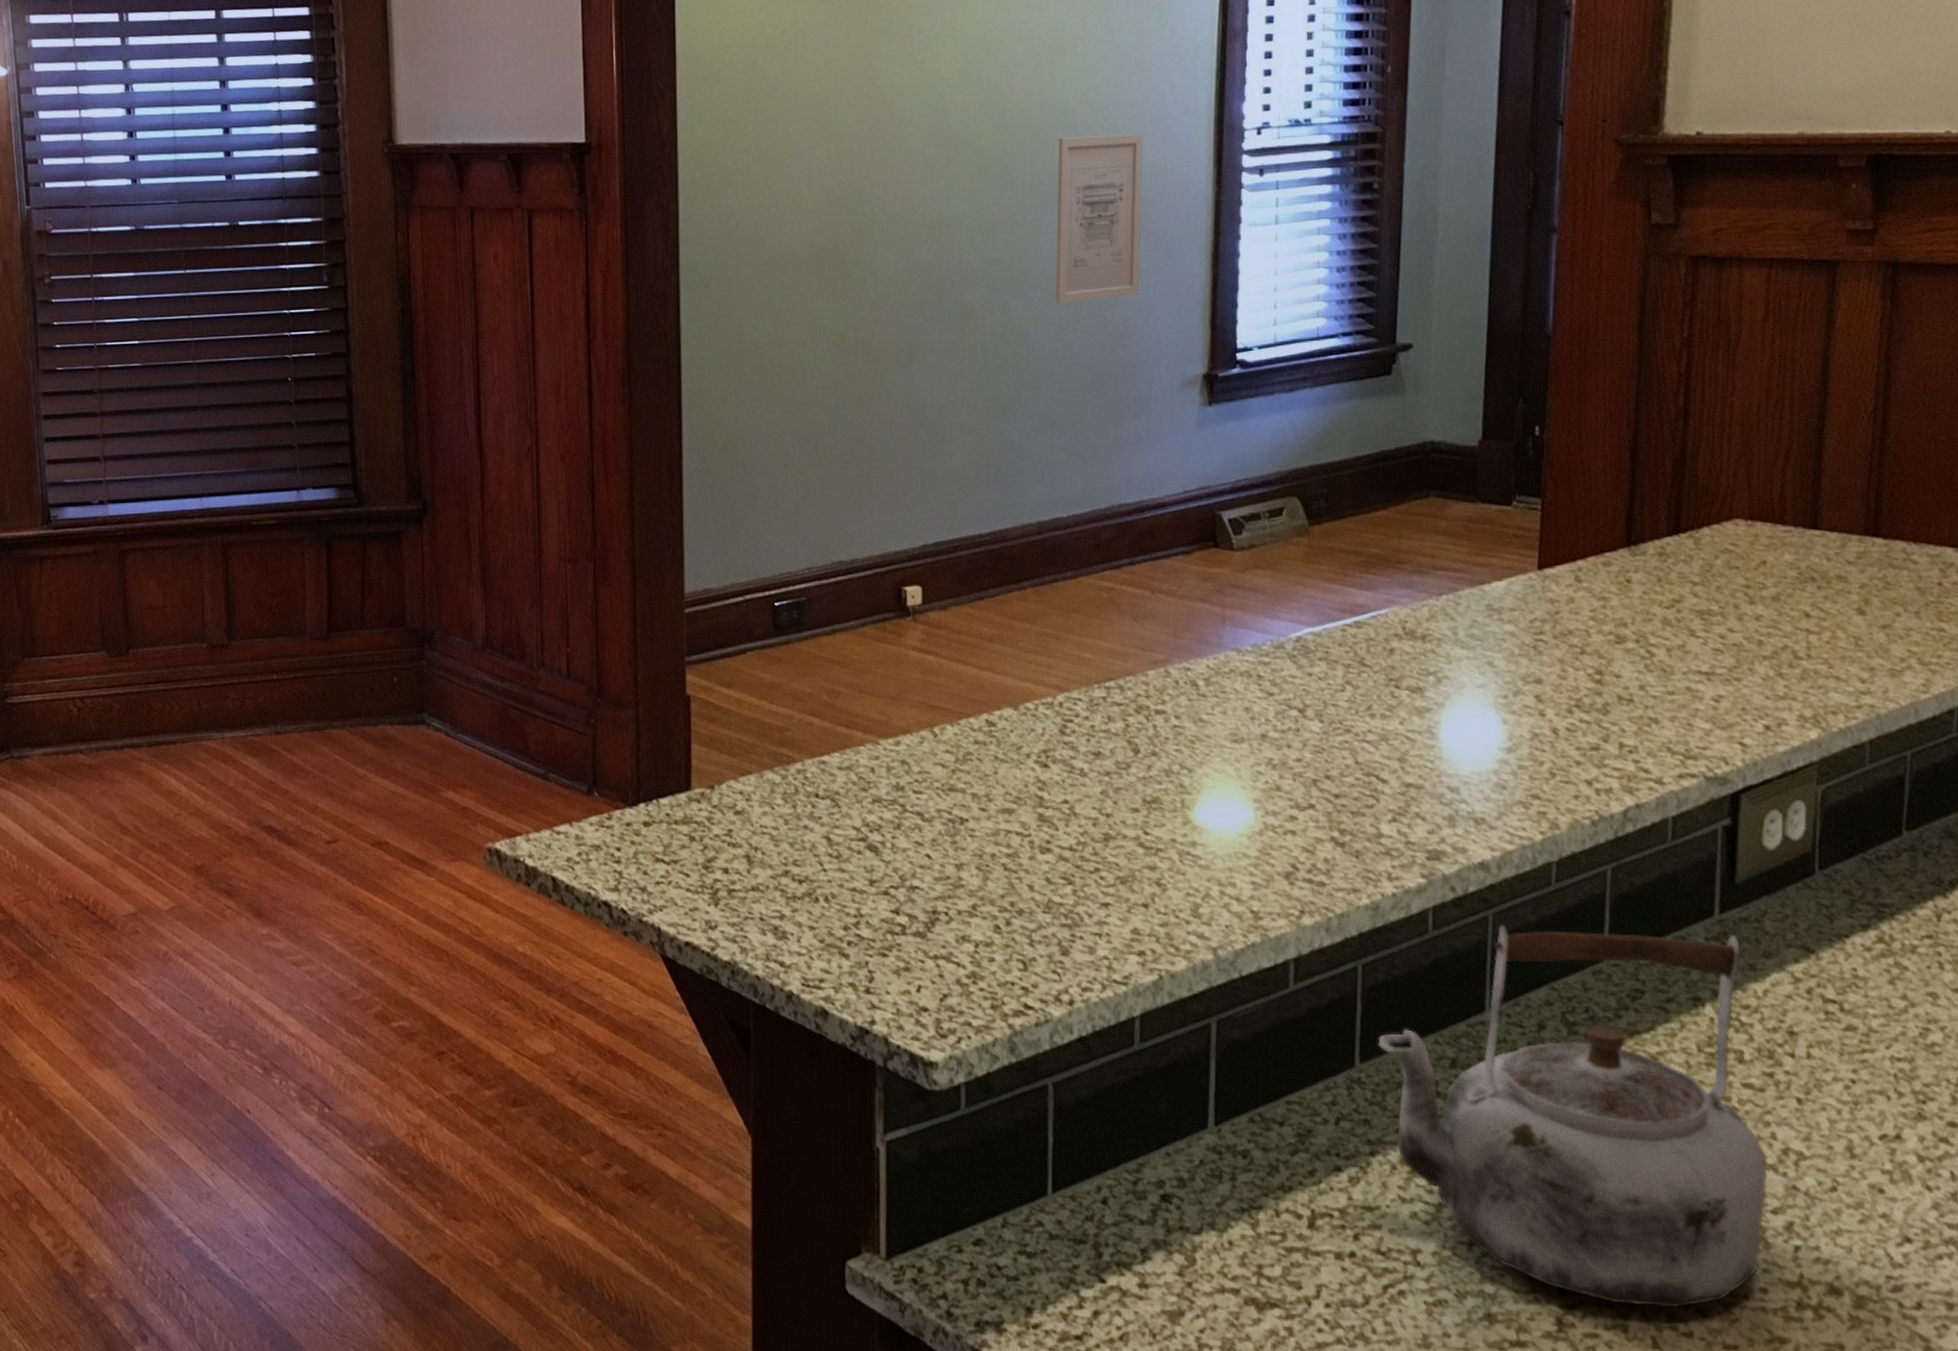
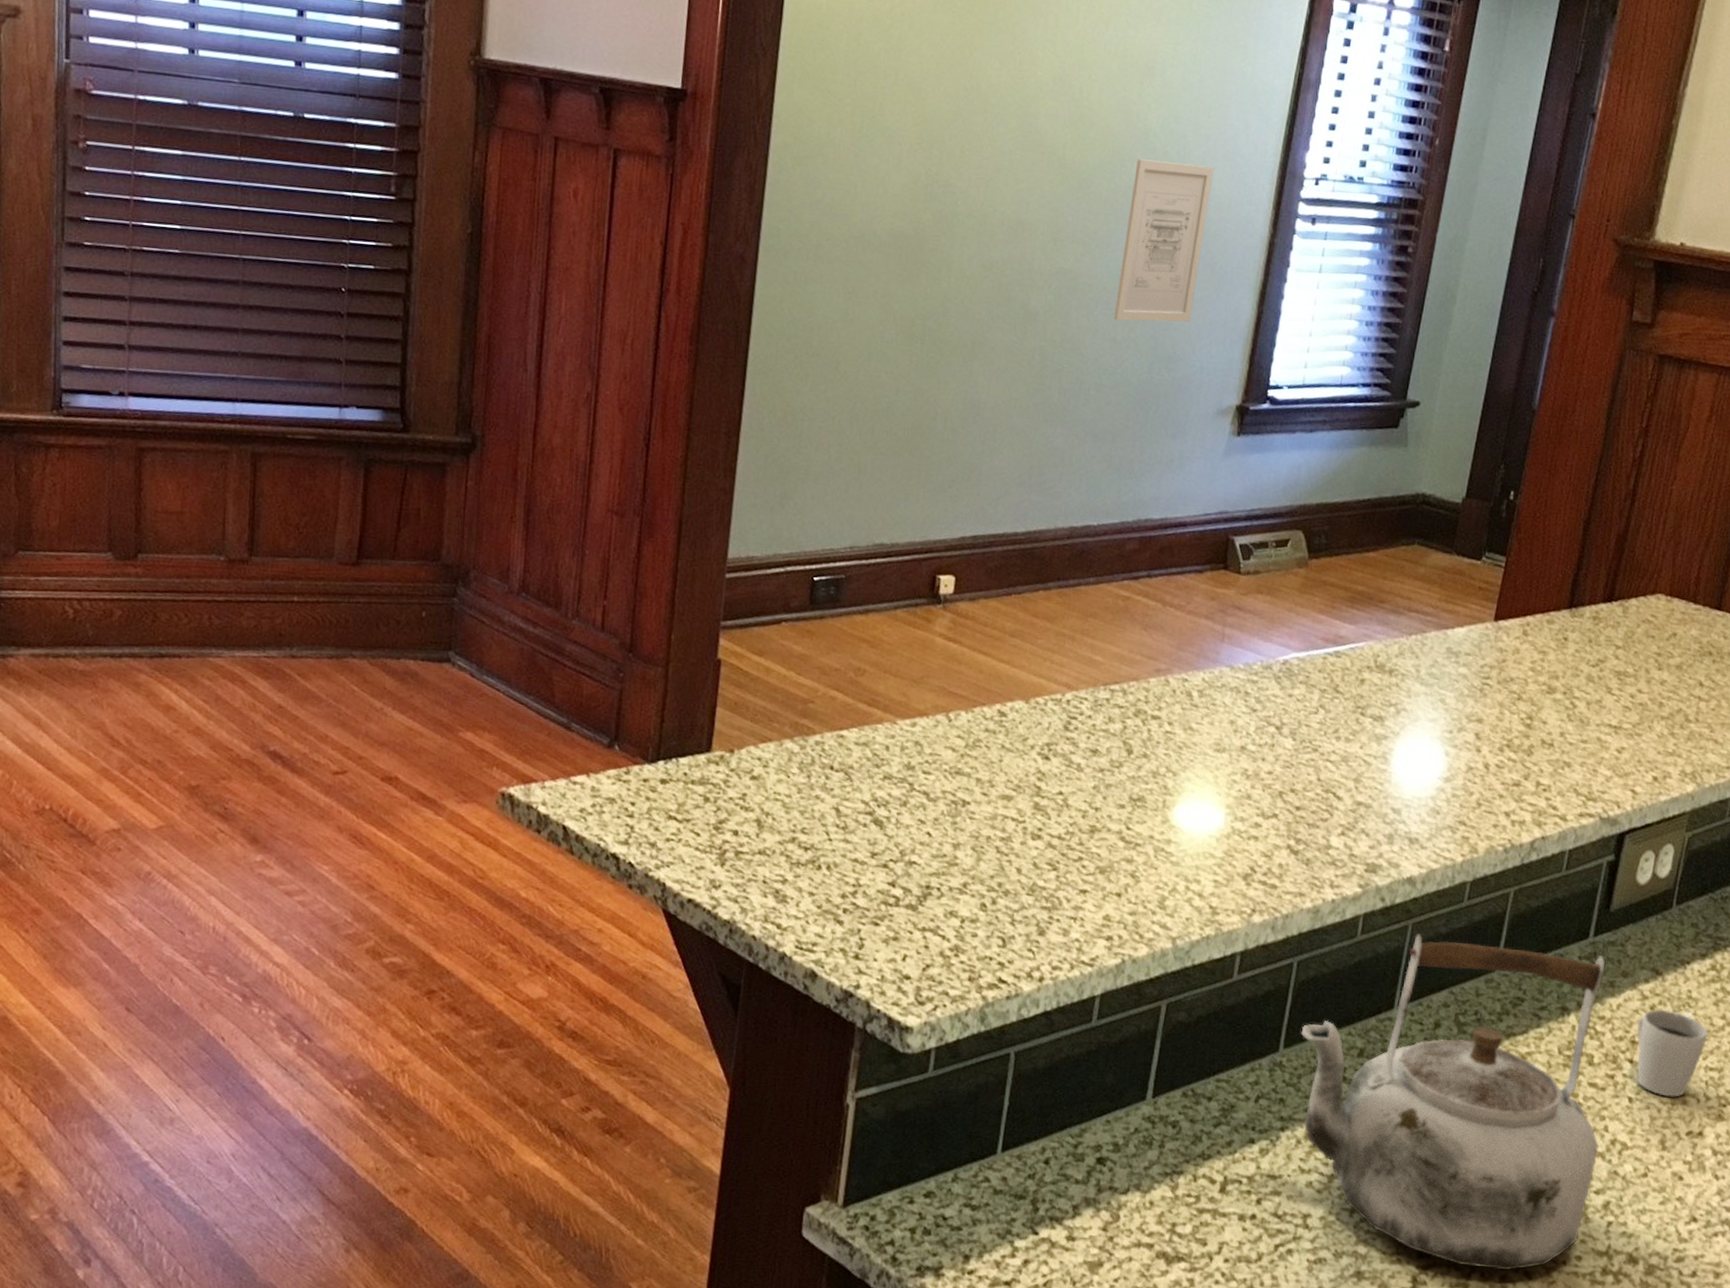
cup: none [1794,992,1888,1095] -> present [1636,1009,1708,1097]

